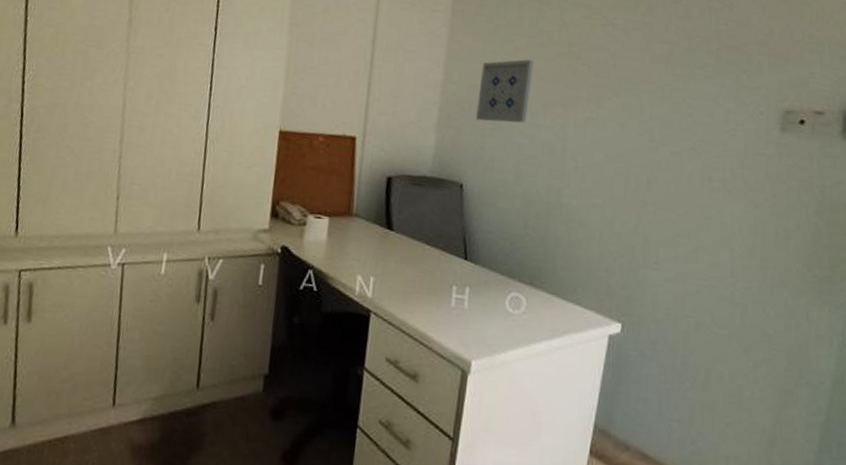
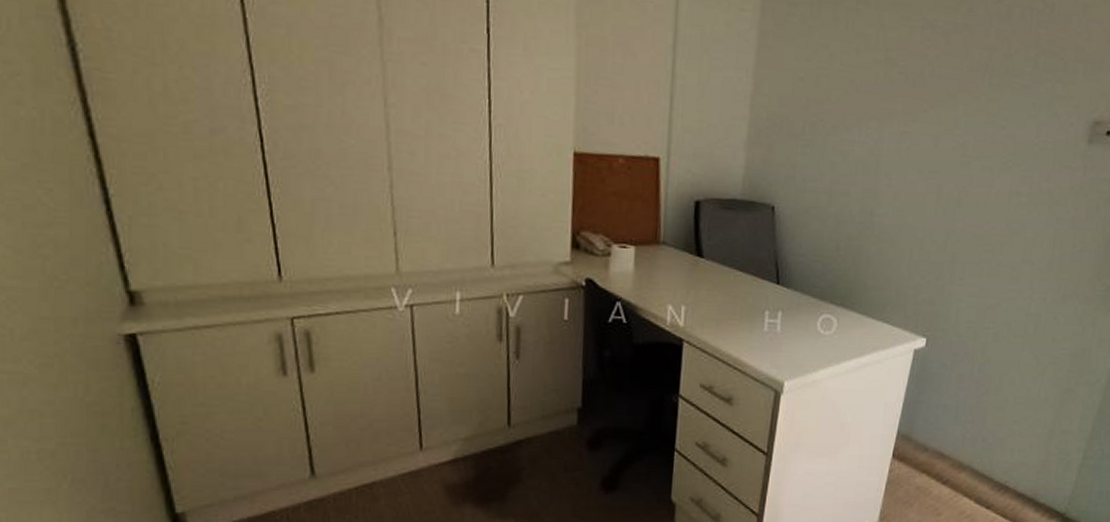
wall art: present [476,59,534,123] -> none [788,67,849,139]

